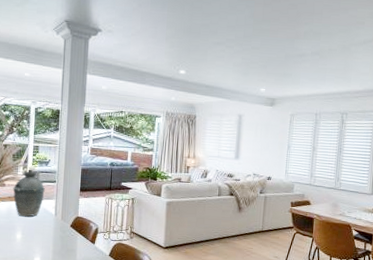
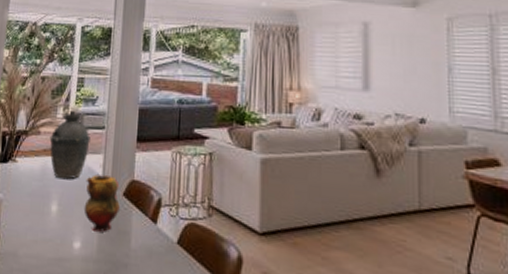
teapot: none [41,213,68,251] -> present [84,174,120,233]

